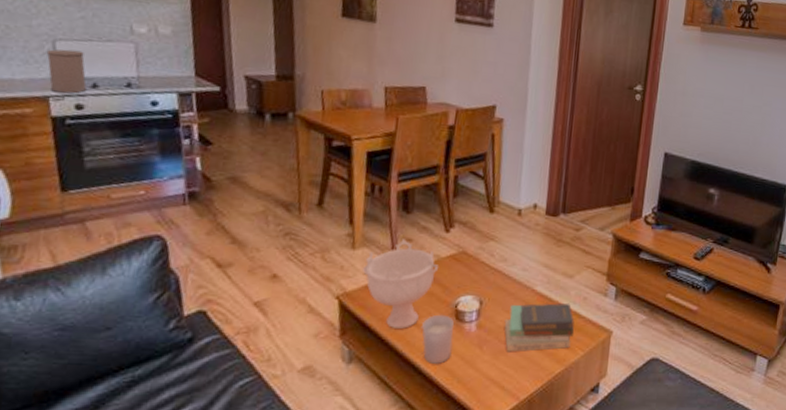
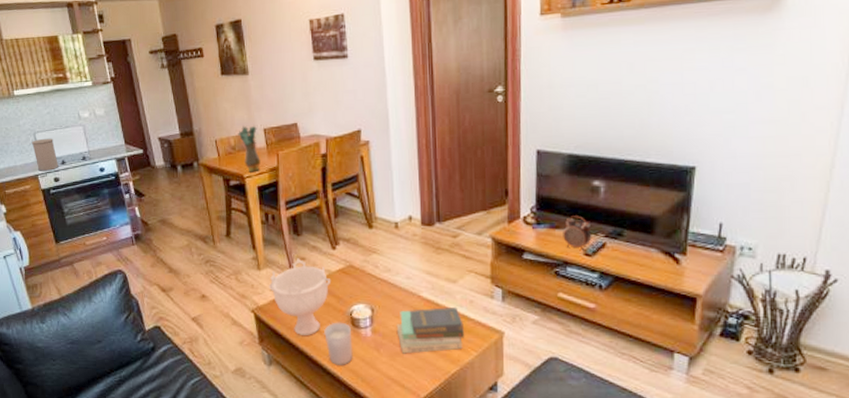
vase: none [352,79,377,134] -> present [238,125,261,171]
alarm clock: none [677,220,704,255] -> present [563,216,592,251]

